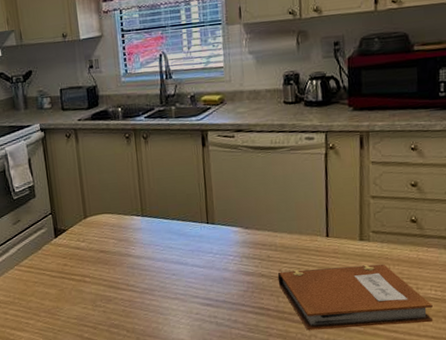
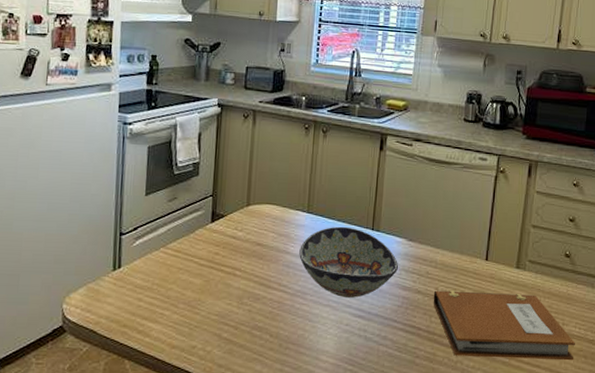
decorative bowl: none [140,224,238,289] -> present [299,226,398,298]

